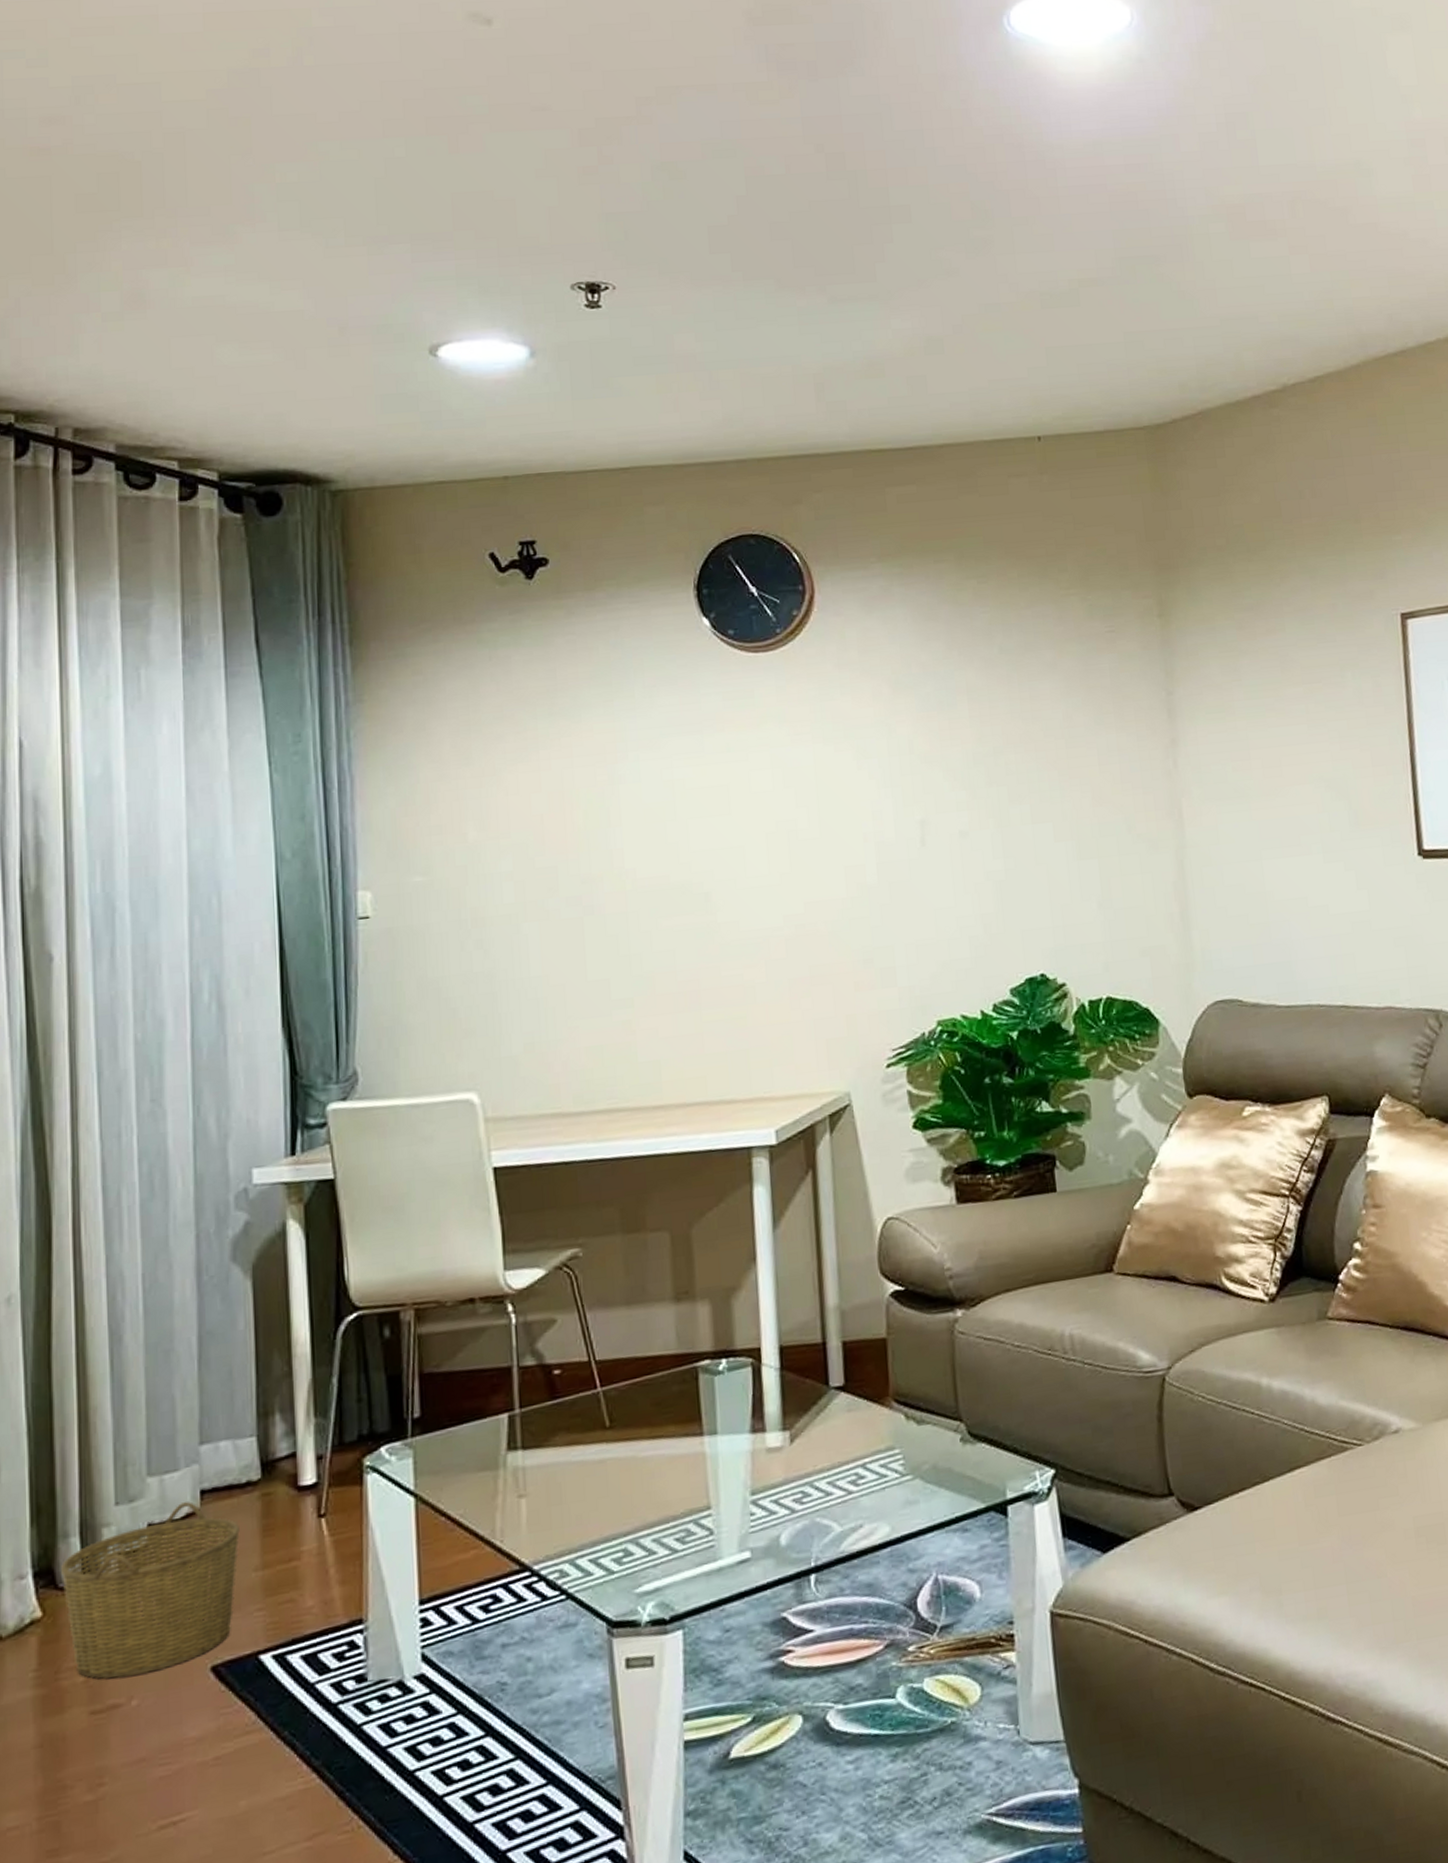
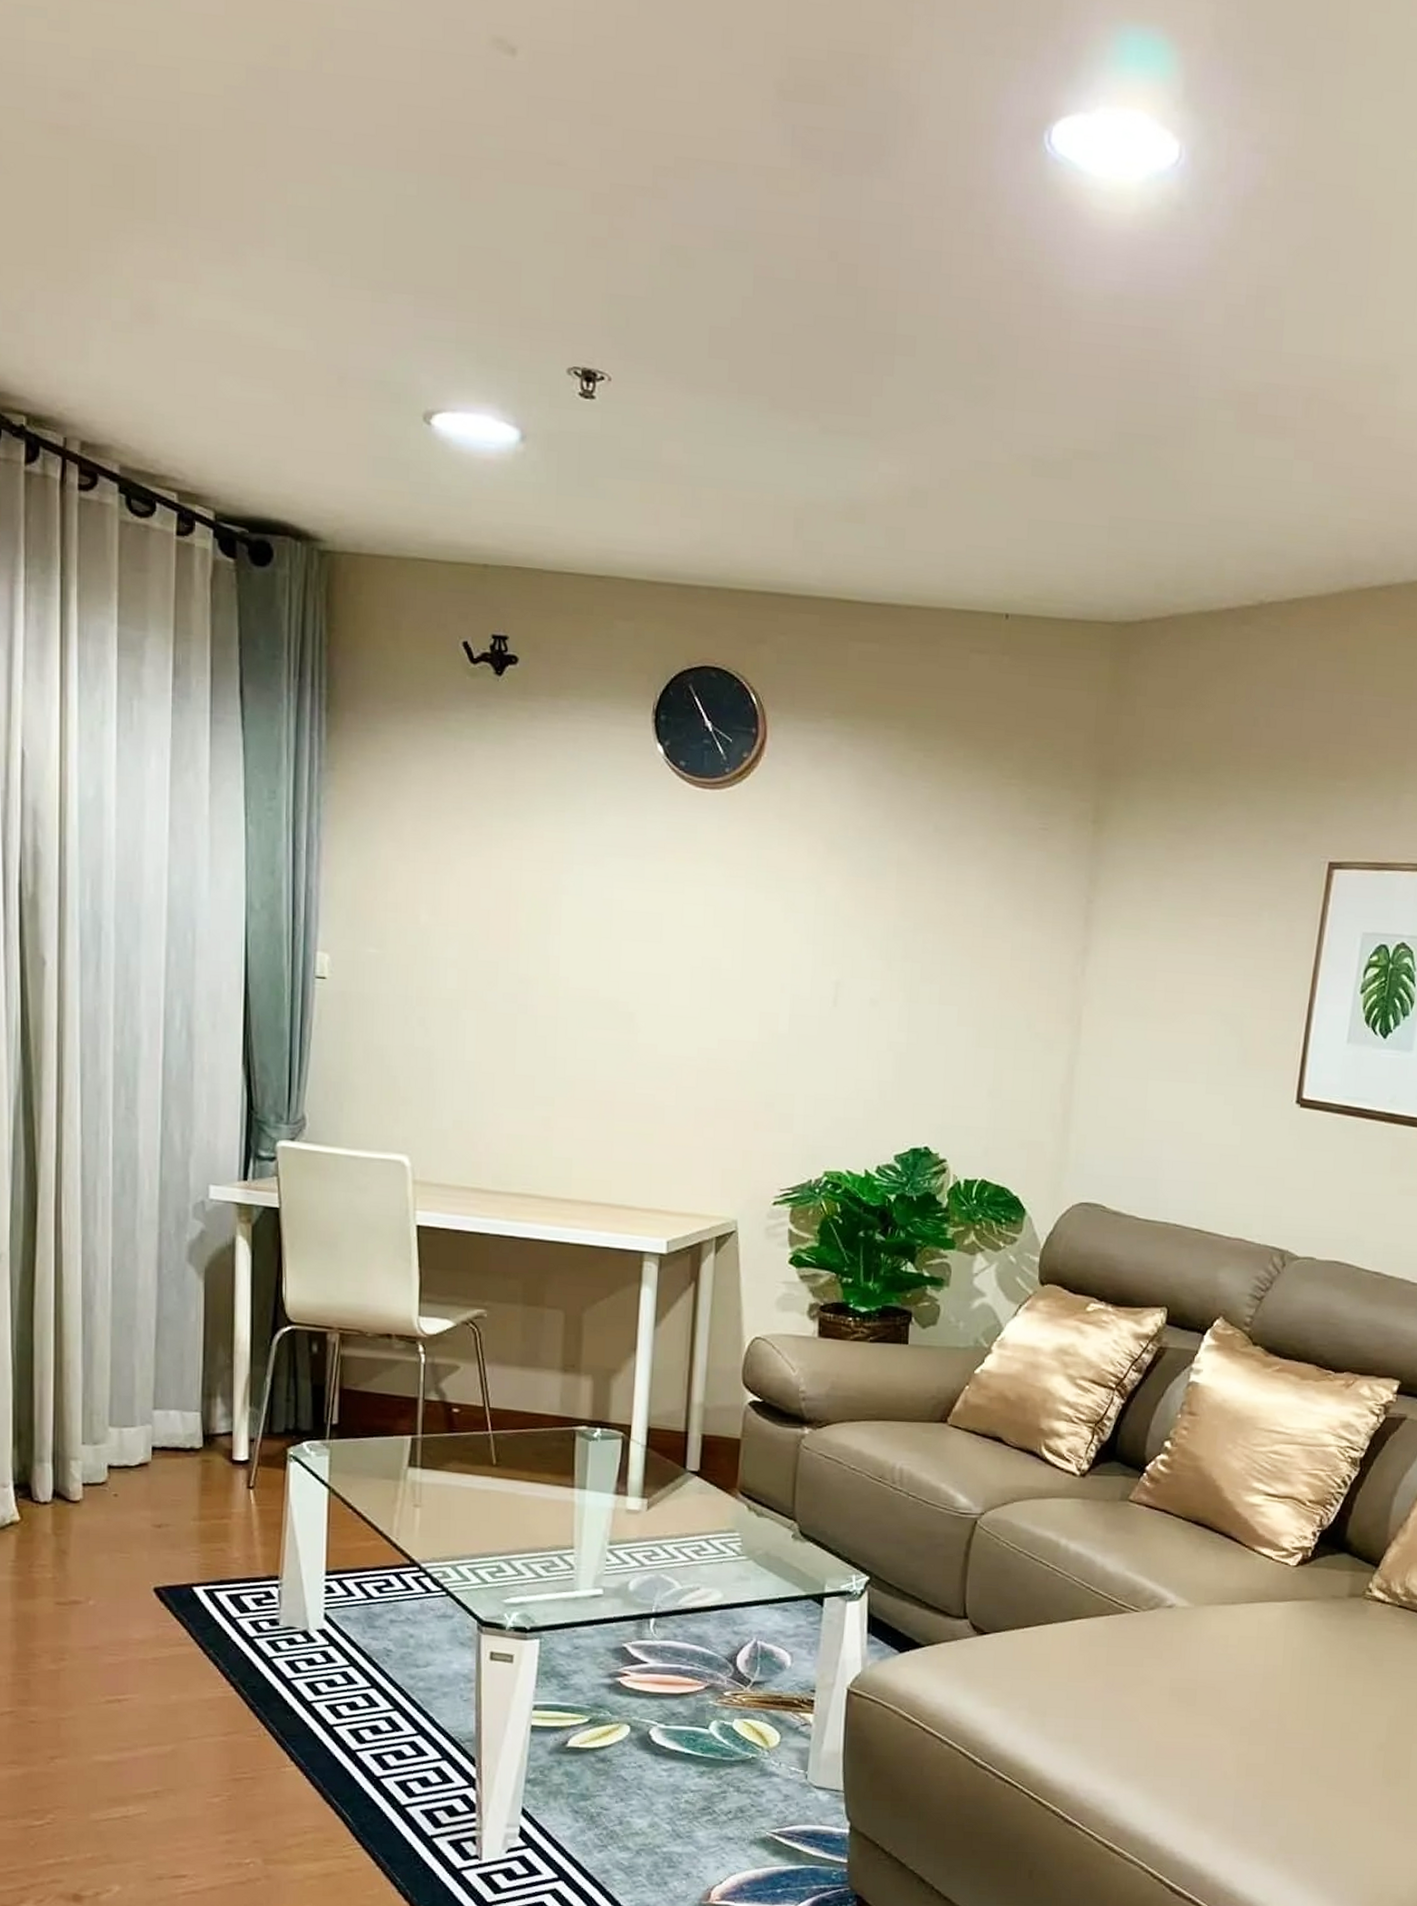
basket: present [61,1501,240,1679] -> none [36,1453,183,1583]

